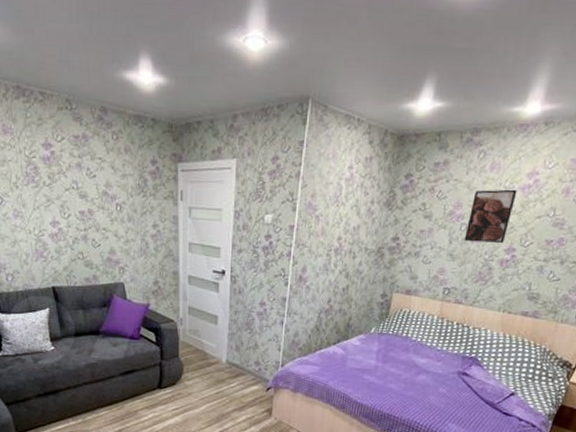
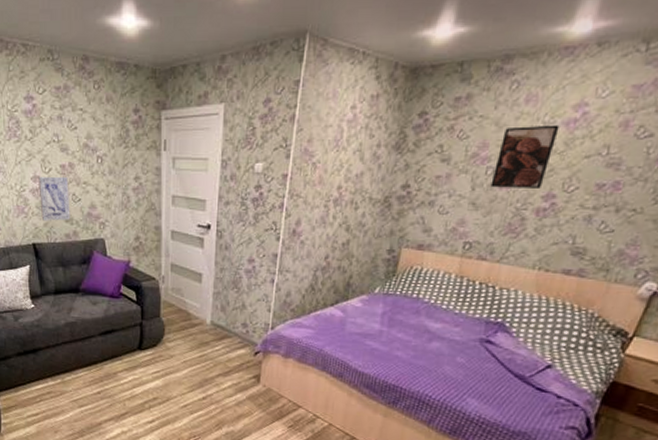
wall art: none [57,222,90,266] -> present [38,176,70,221]

